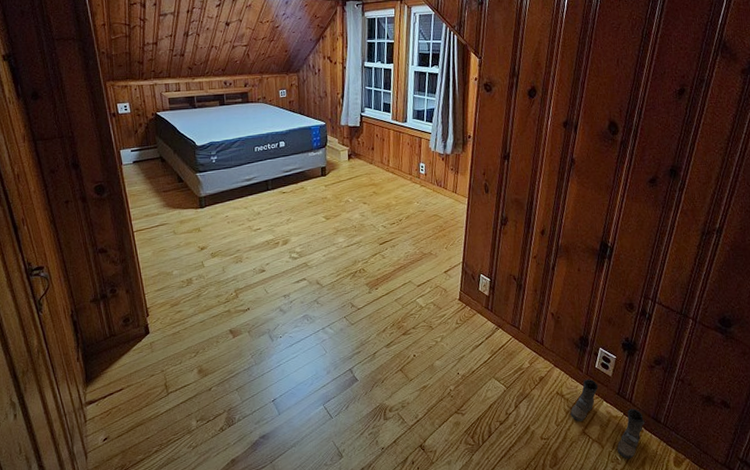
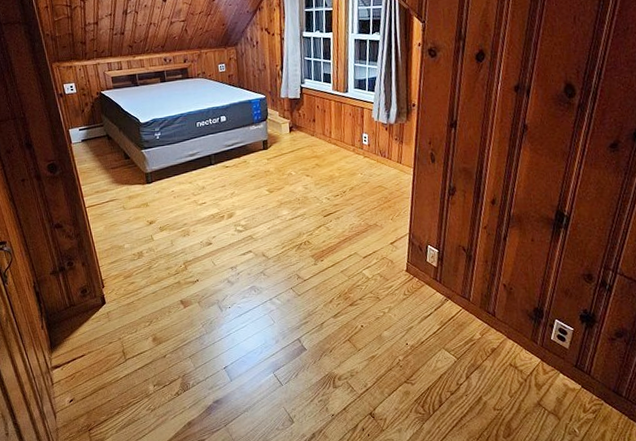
boots: present [570,378,645,459] -> none [524,350,605,432]

